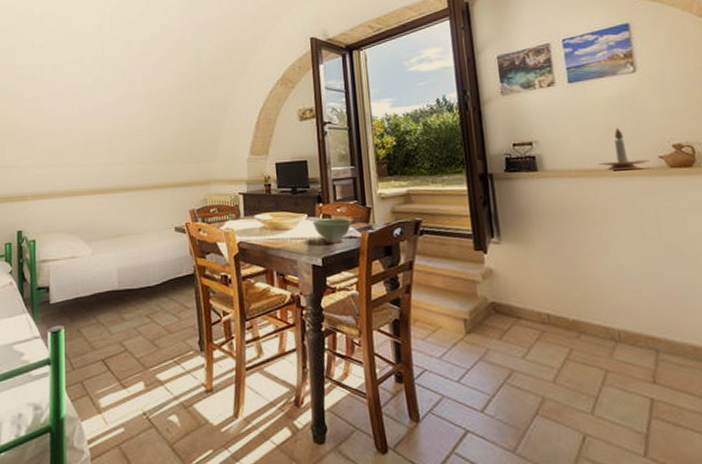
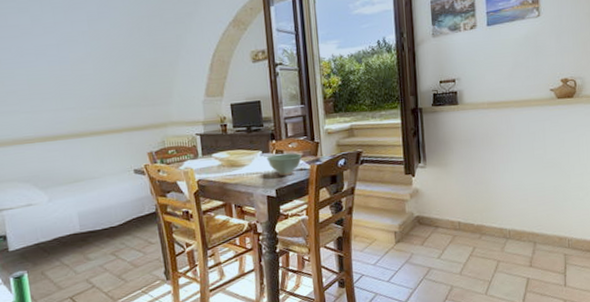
candle holder: present [597,127,650,171] -> none [504,65,543,103]

